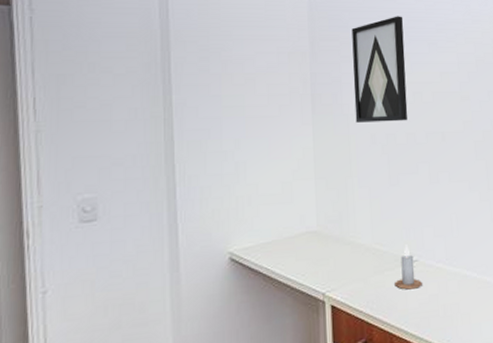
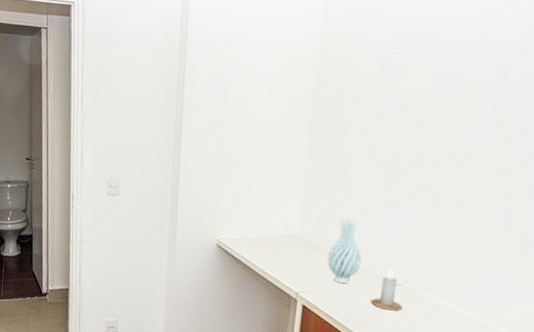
vase: none [348,202,380,273] -> present [327,217,362,284]
wall art: present [351,16,408,123] -> none [356,22,436,142]

